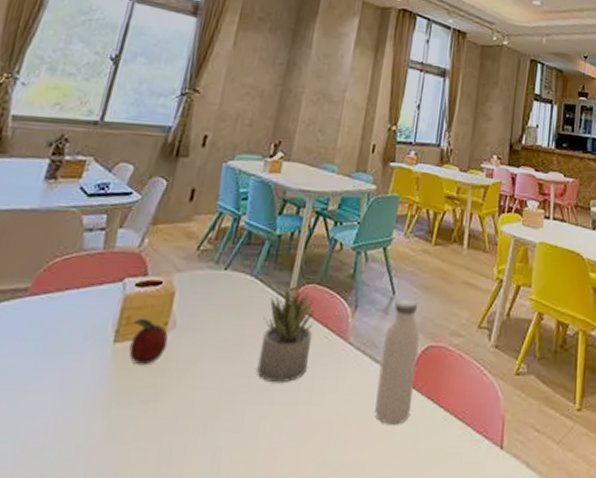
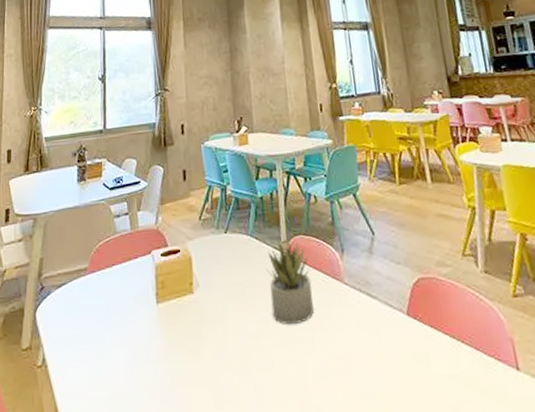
fruit: present [129,317,168,366] -> none [166,281,197,320]
water bottle: present [375,299,420,425] -> none [375,237,418,355]

